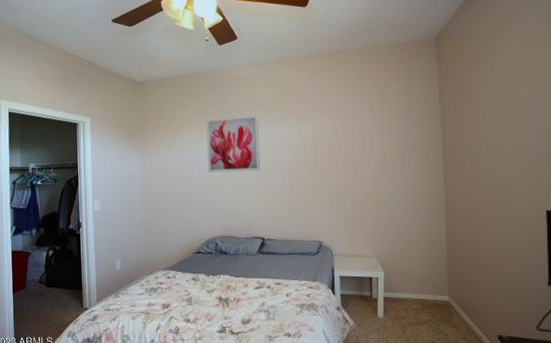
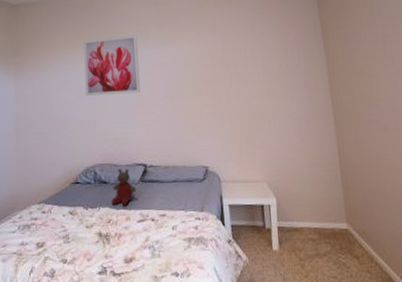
stuffed bear: none [231,241,254,275] -> present [111,169,137,207]

